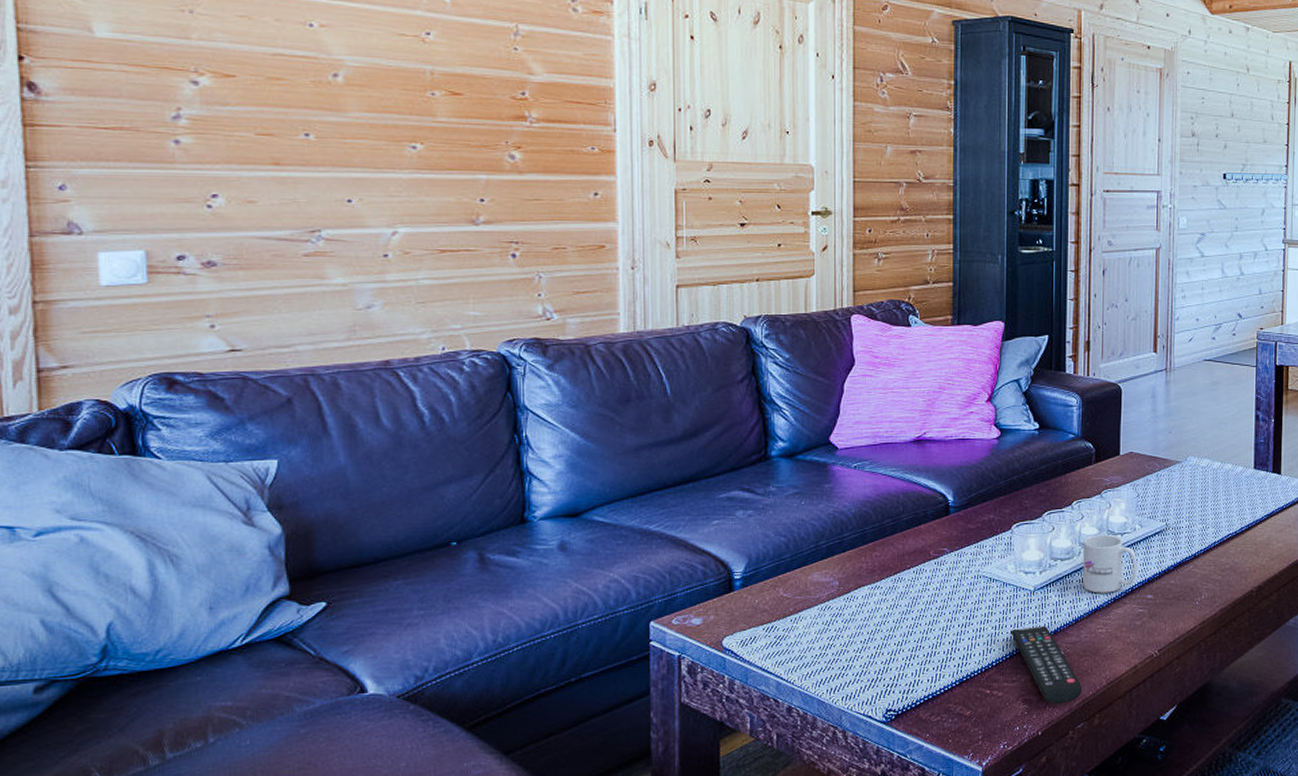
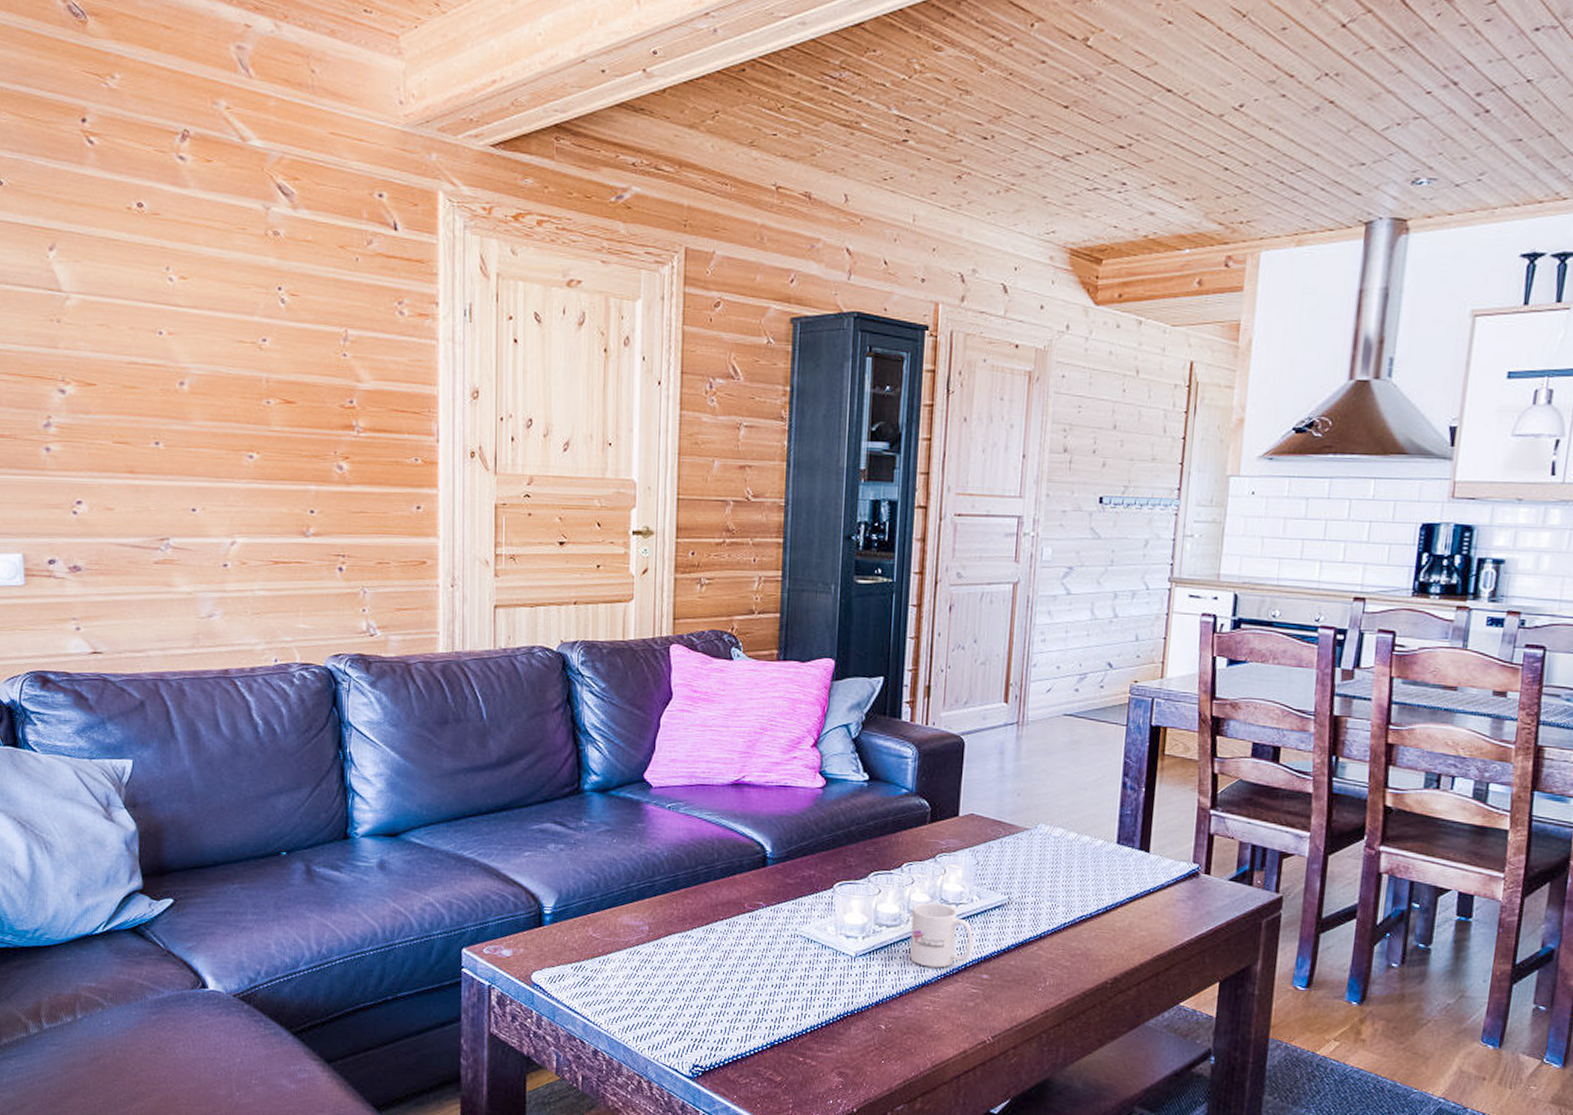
remote control: present [1010,626,1083,705] -> none [827,995,904,1082]

